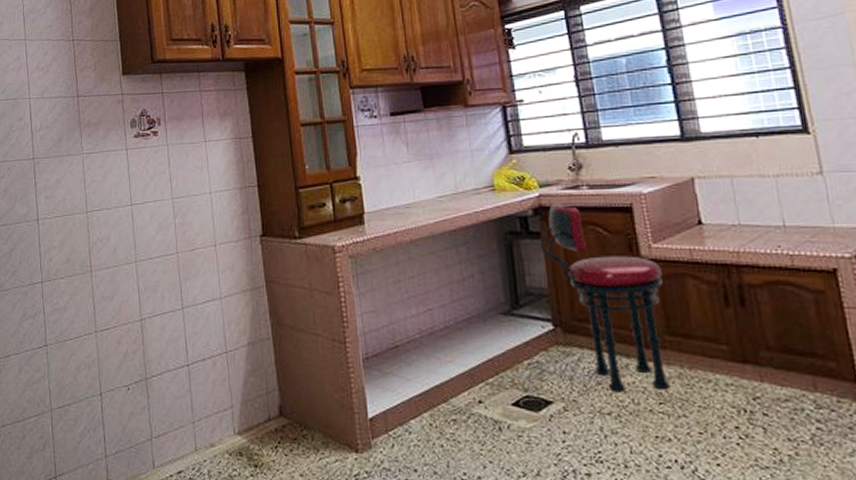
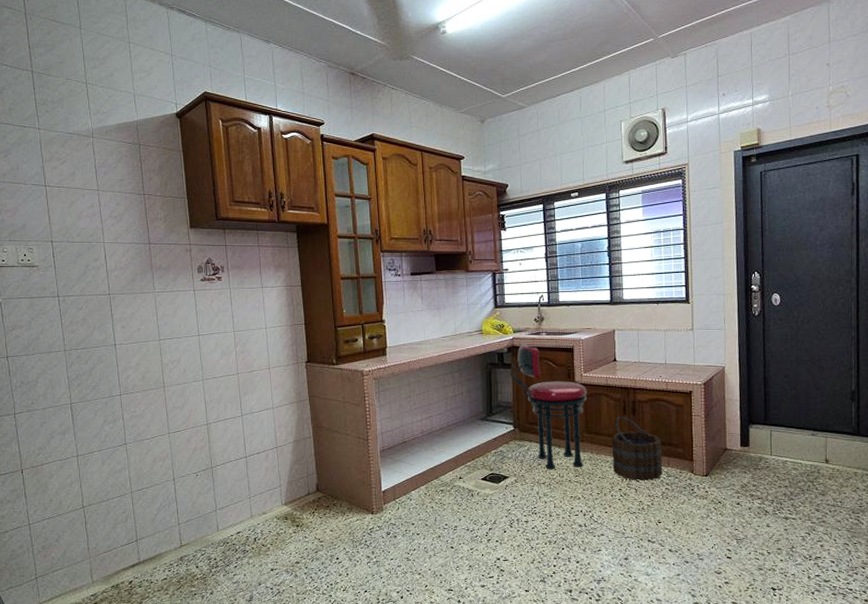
bucket: none [711,310,808,414] -> present [611,417,663,481]

